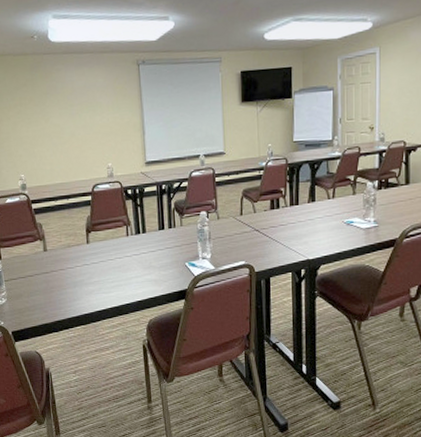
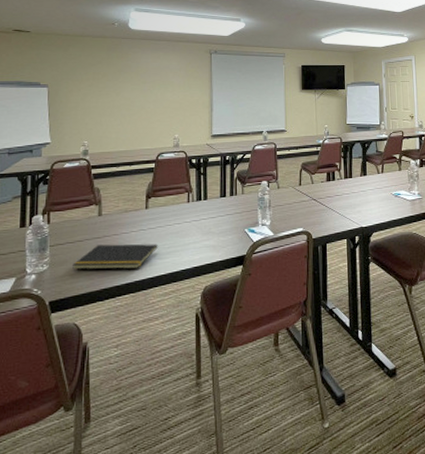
notepad: none [27,278,102,303] -> present [72,244,158,270]

